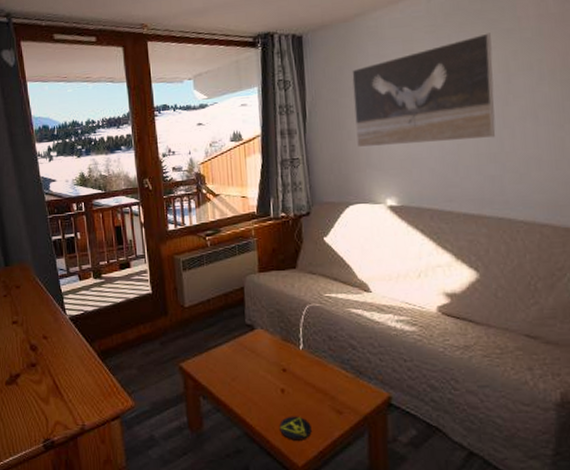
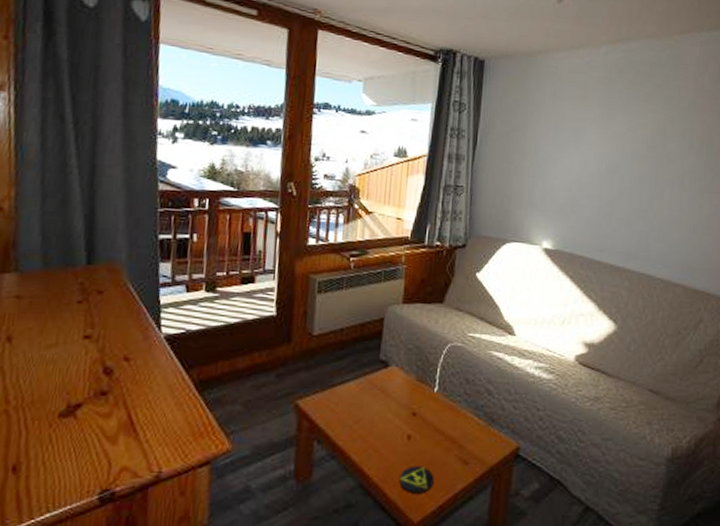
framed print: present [352,33,496,148] -> none [522,95,655,196]

